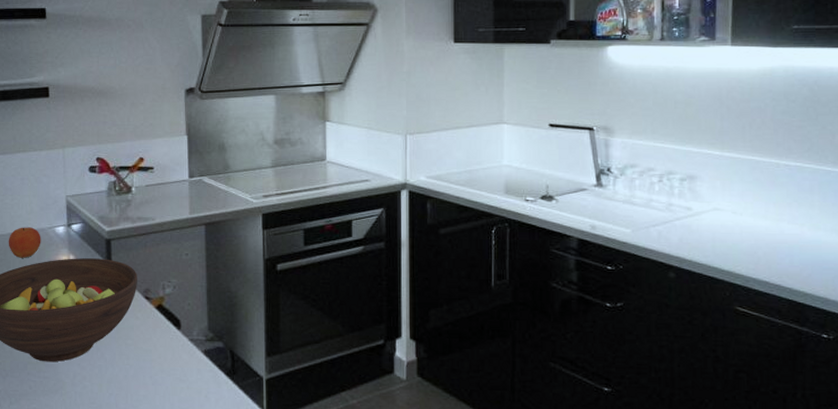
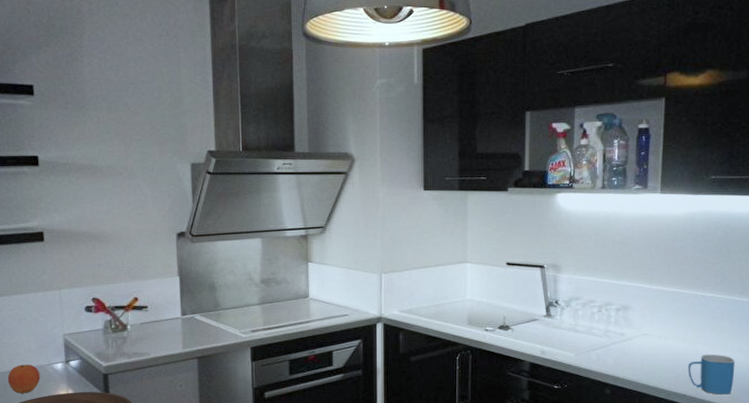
mug: none [770,234,829,283] -> present [688,354,735,395]

